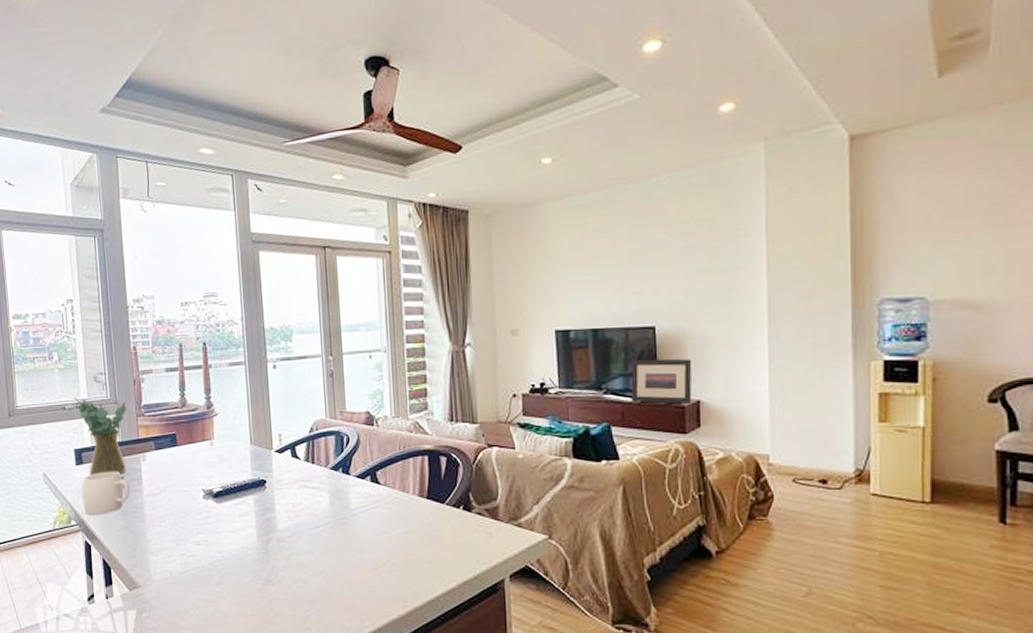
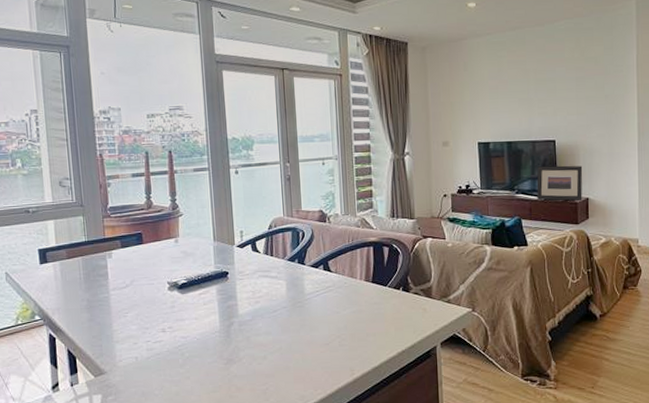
vase: present [74,398,127,481] -> none [38,201,93,277]
mug: present [81,471,130,516] -> none [46,268,96,310]

